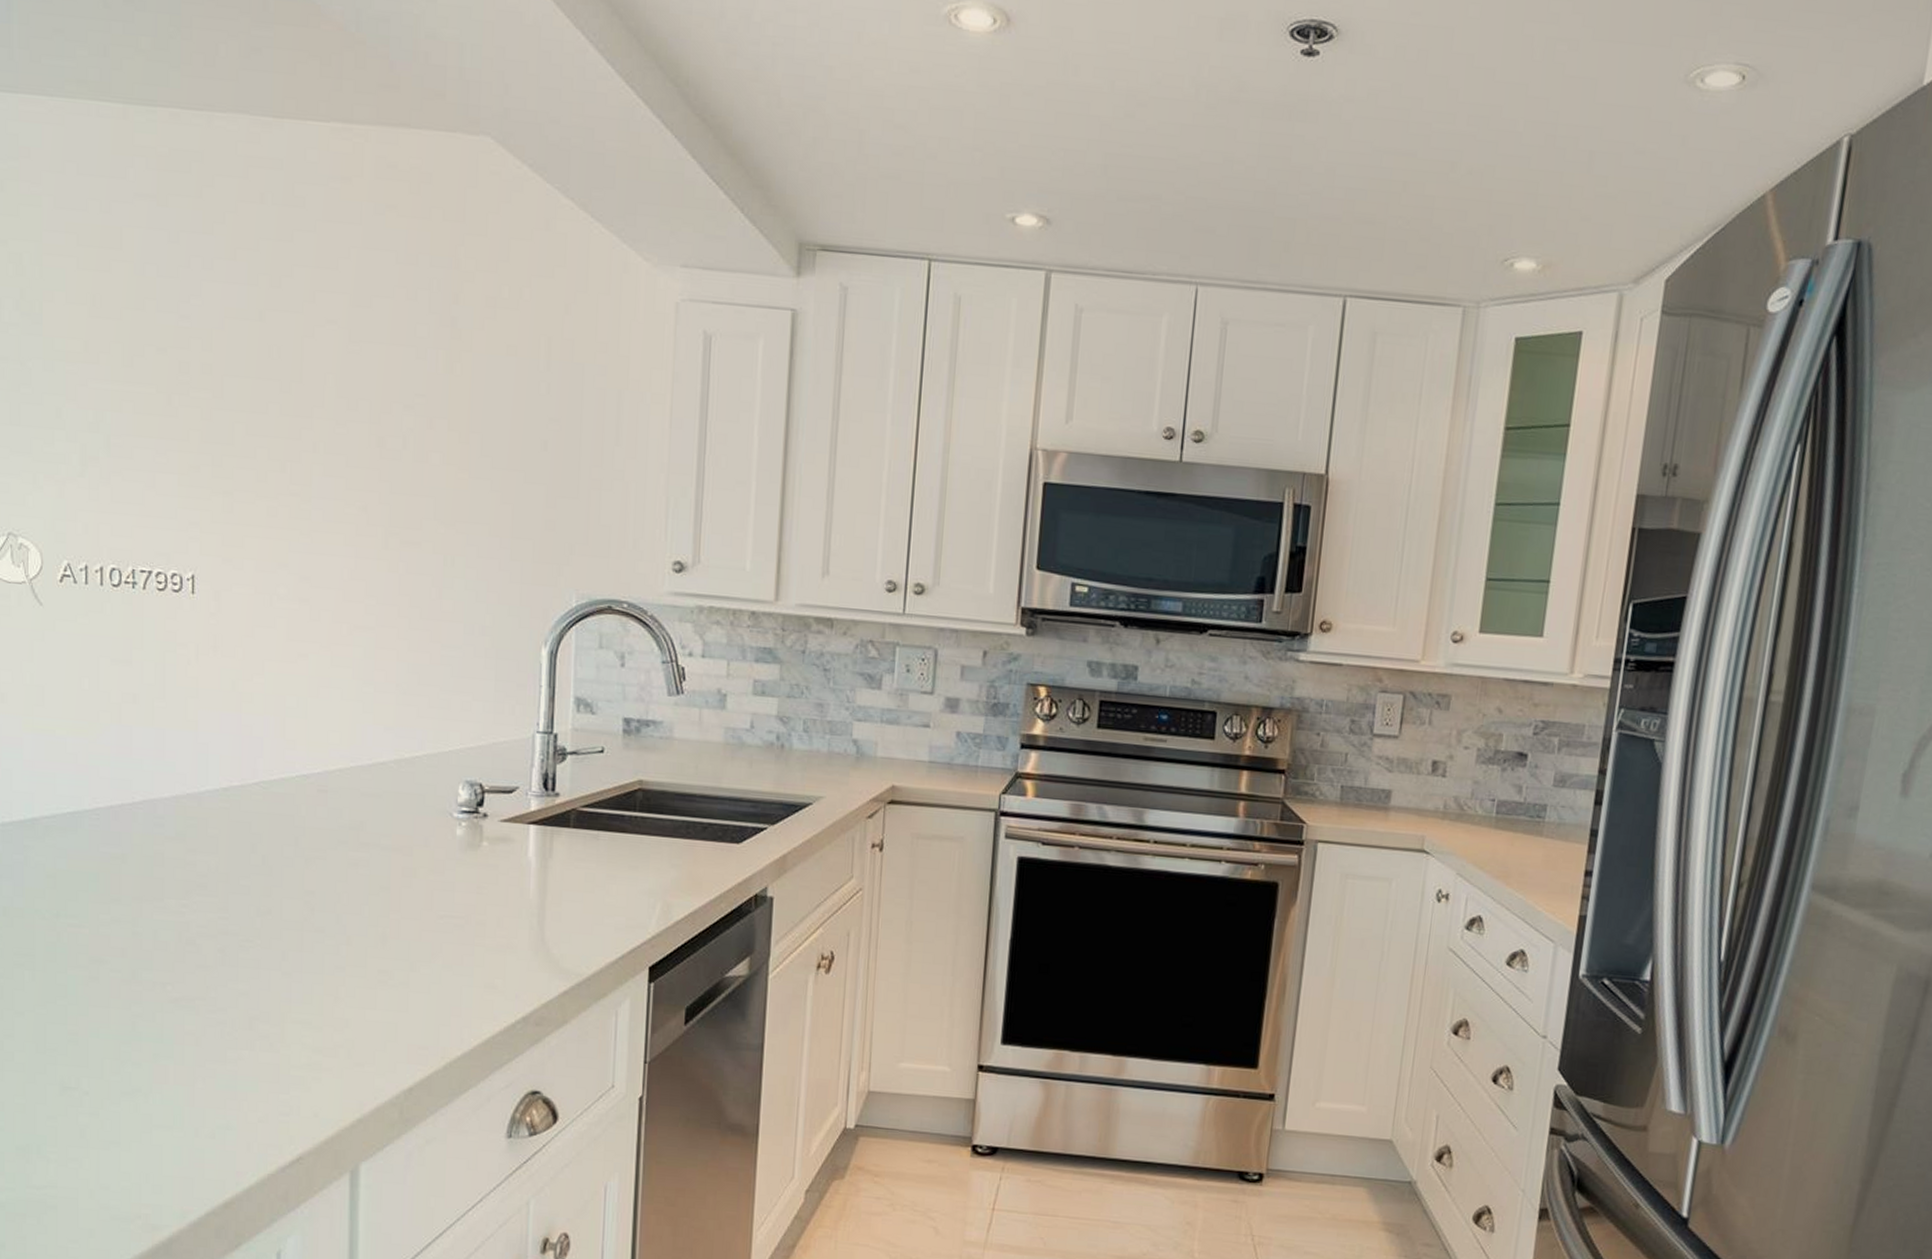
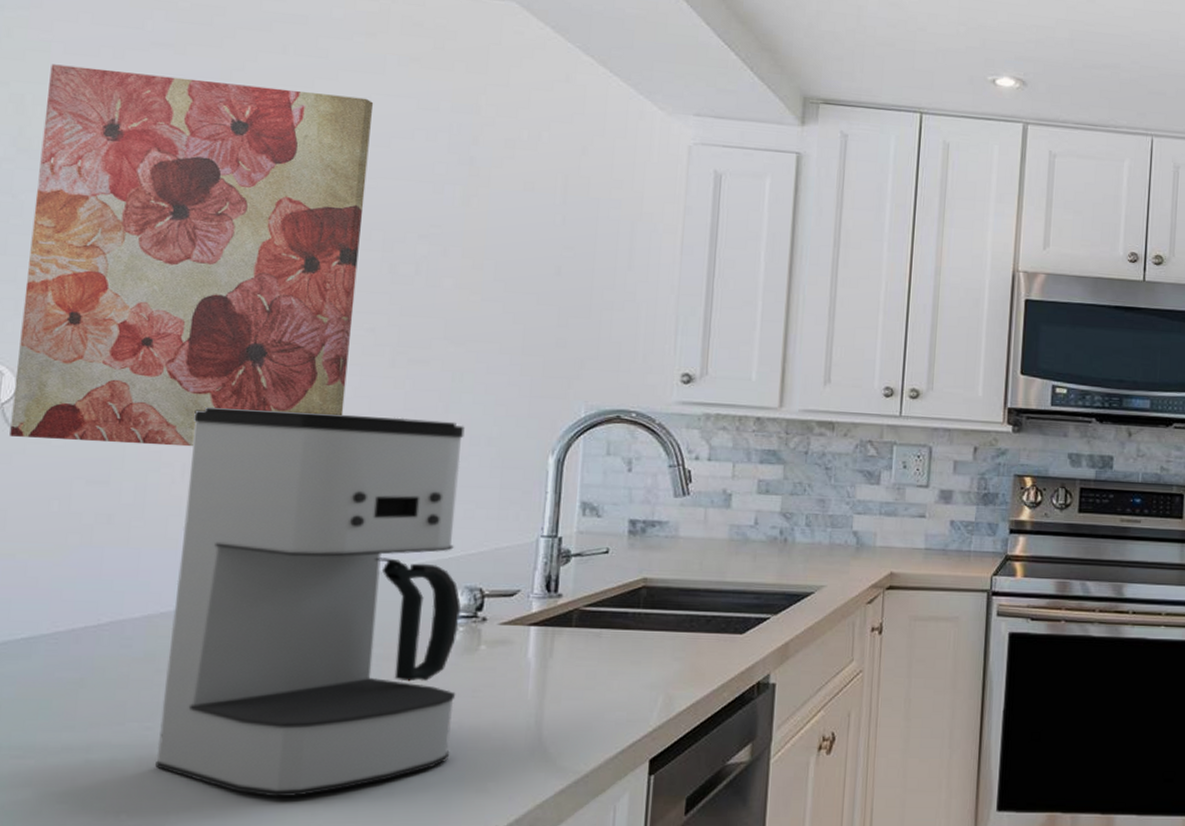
wall art: none [40,220,353,628] -> present [10,64,374,447]
coffee maker: none [193,587,463,980] -> present [155,407,465,797]

